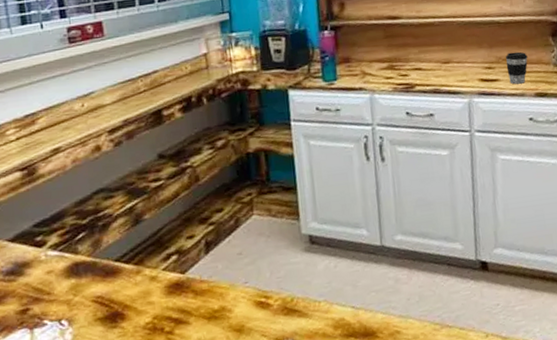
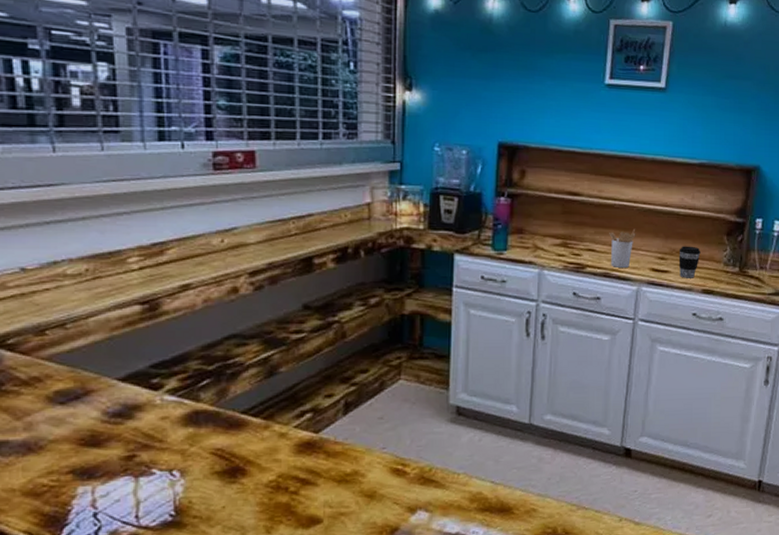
utensil holder: none [433,42,460,83] -> present [609,228,636,268]

